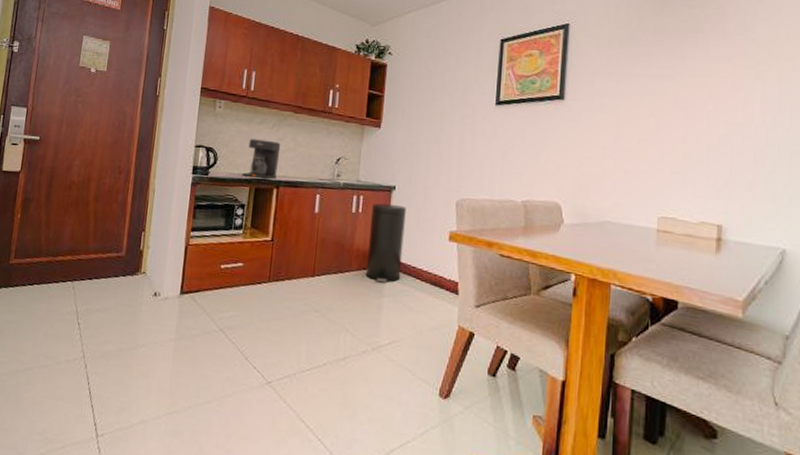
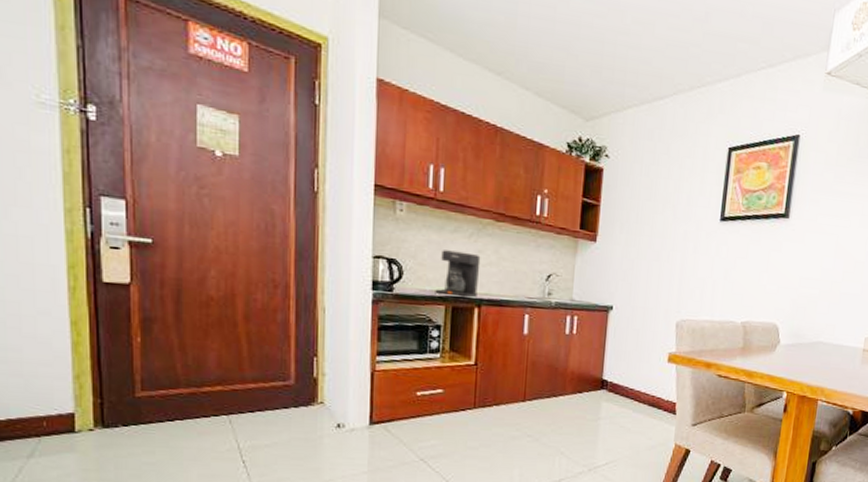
pedal bin: present [365,203,406,283] -> none [581,324,624,405]

